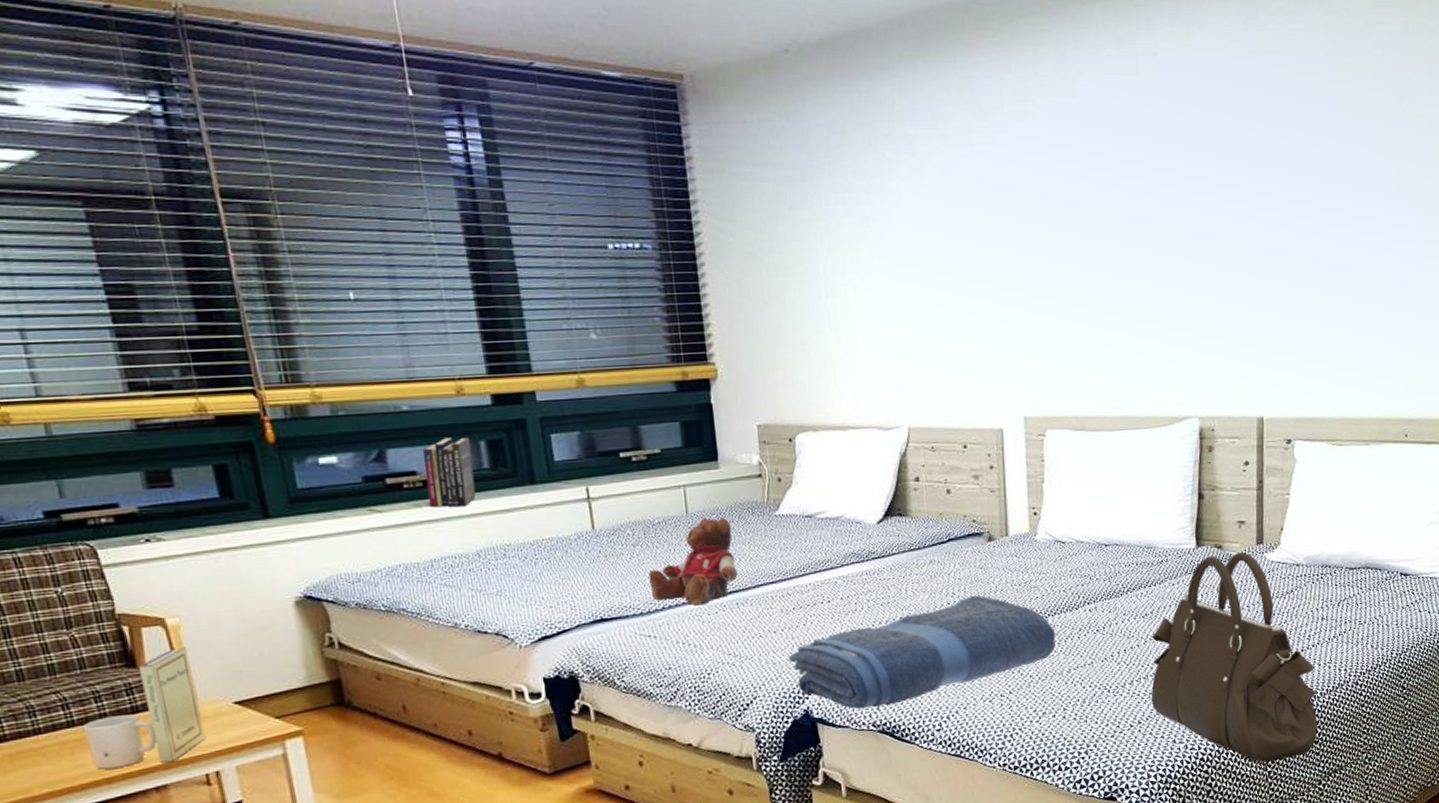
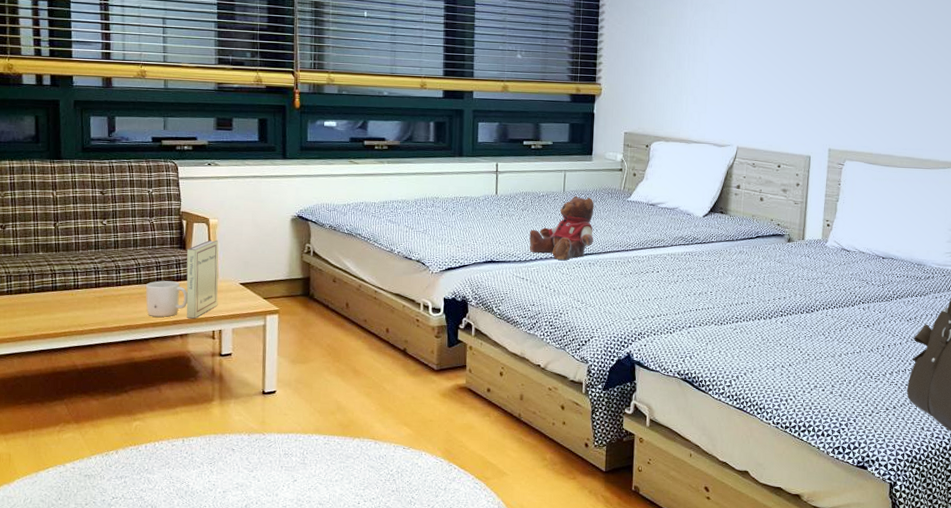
books: present [423,437,477,508] -> none [389,117,424,167]
towel: present [788,595,1056,709] -> none [621,283,833,360]

